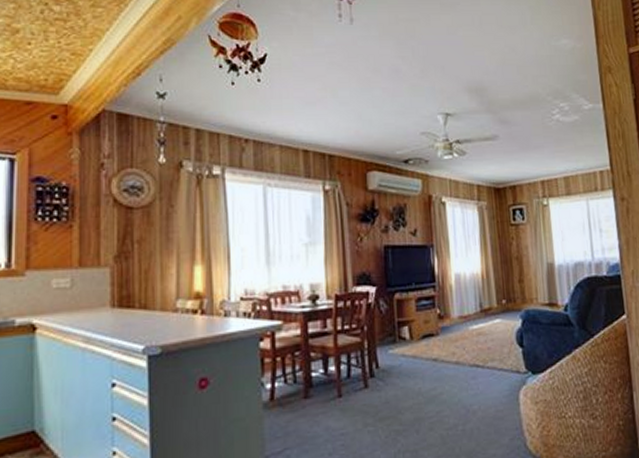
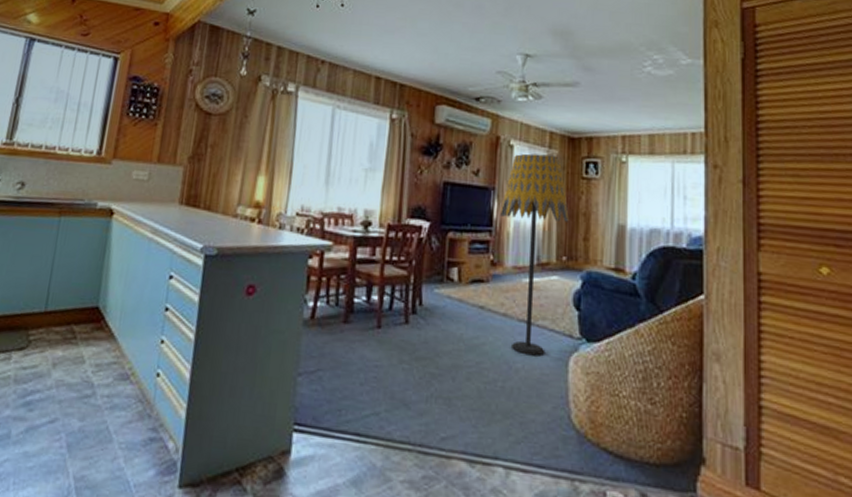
floor lamp: none [440,207,504,397] -> present [499,153,569,356]

